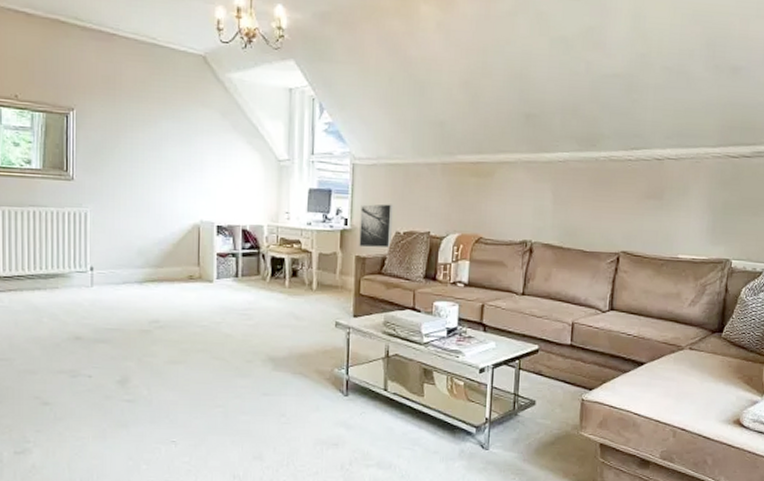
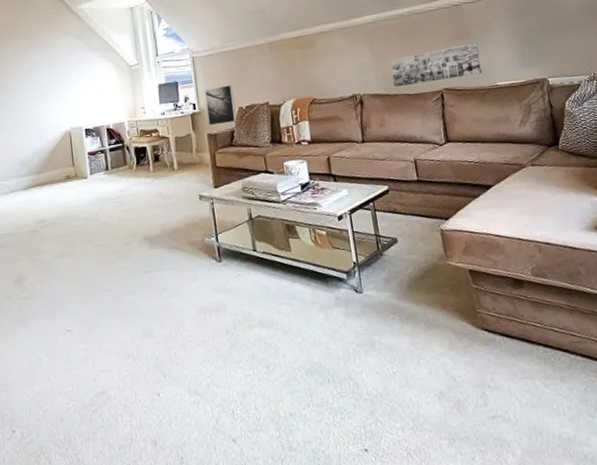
wall art: none [570,206,670,242] -> present [390,43,482,88]

